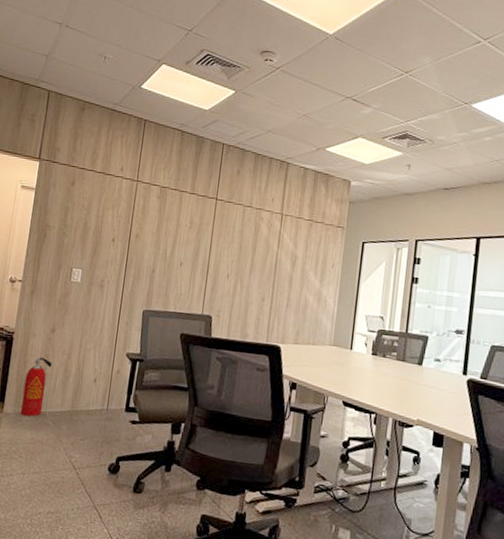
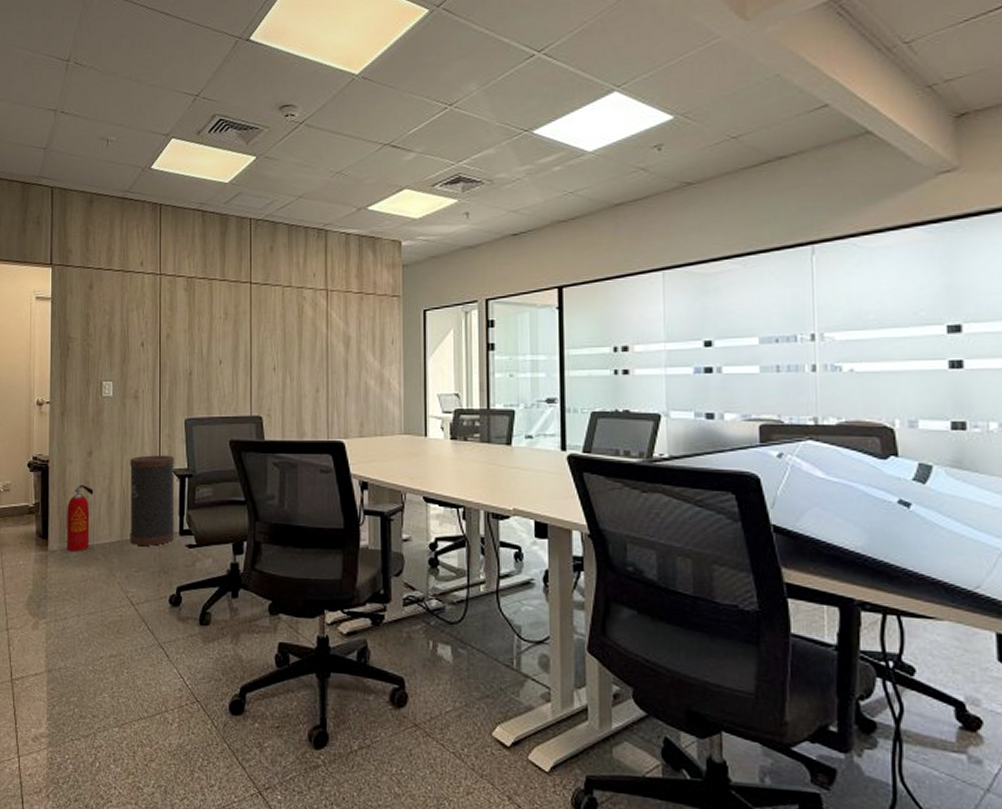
trash can: none [79,338,130,419] -> present [130,455,175,547]

